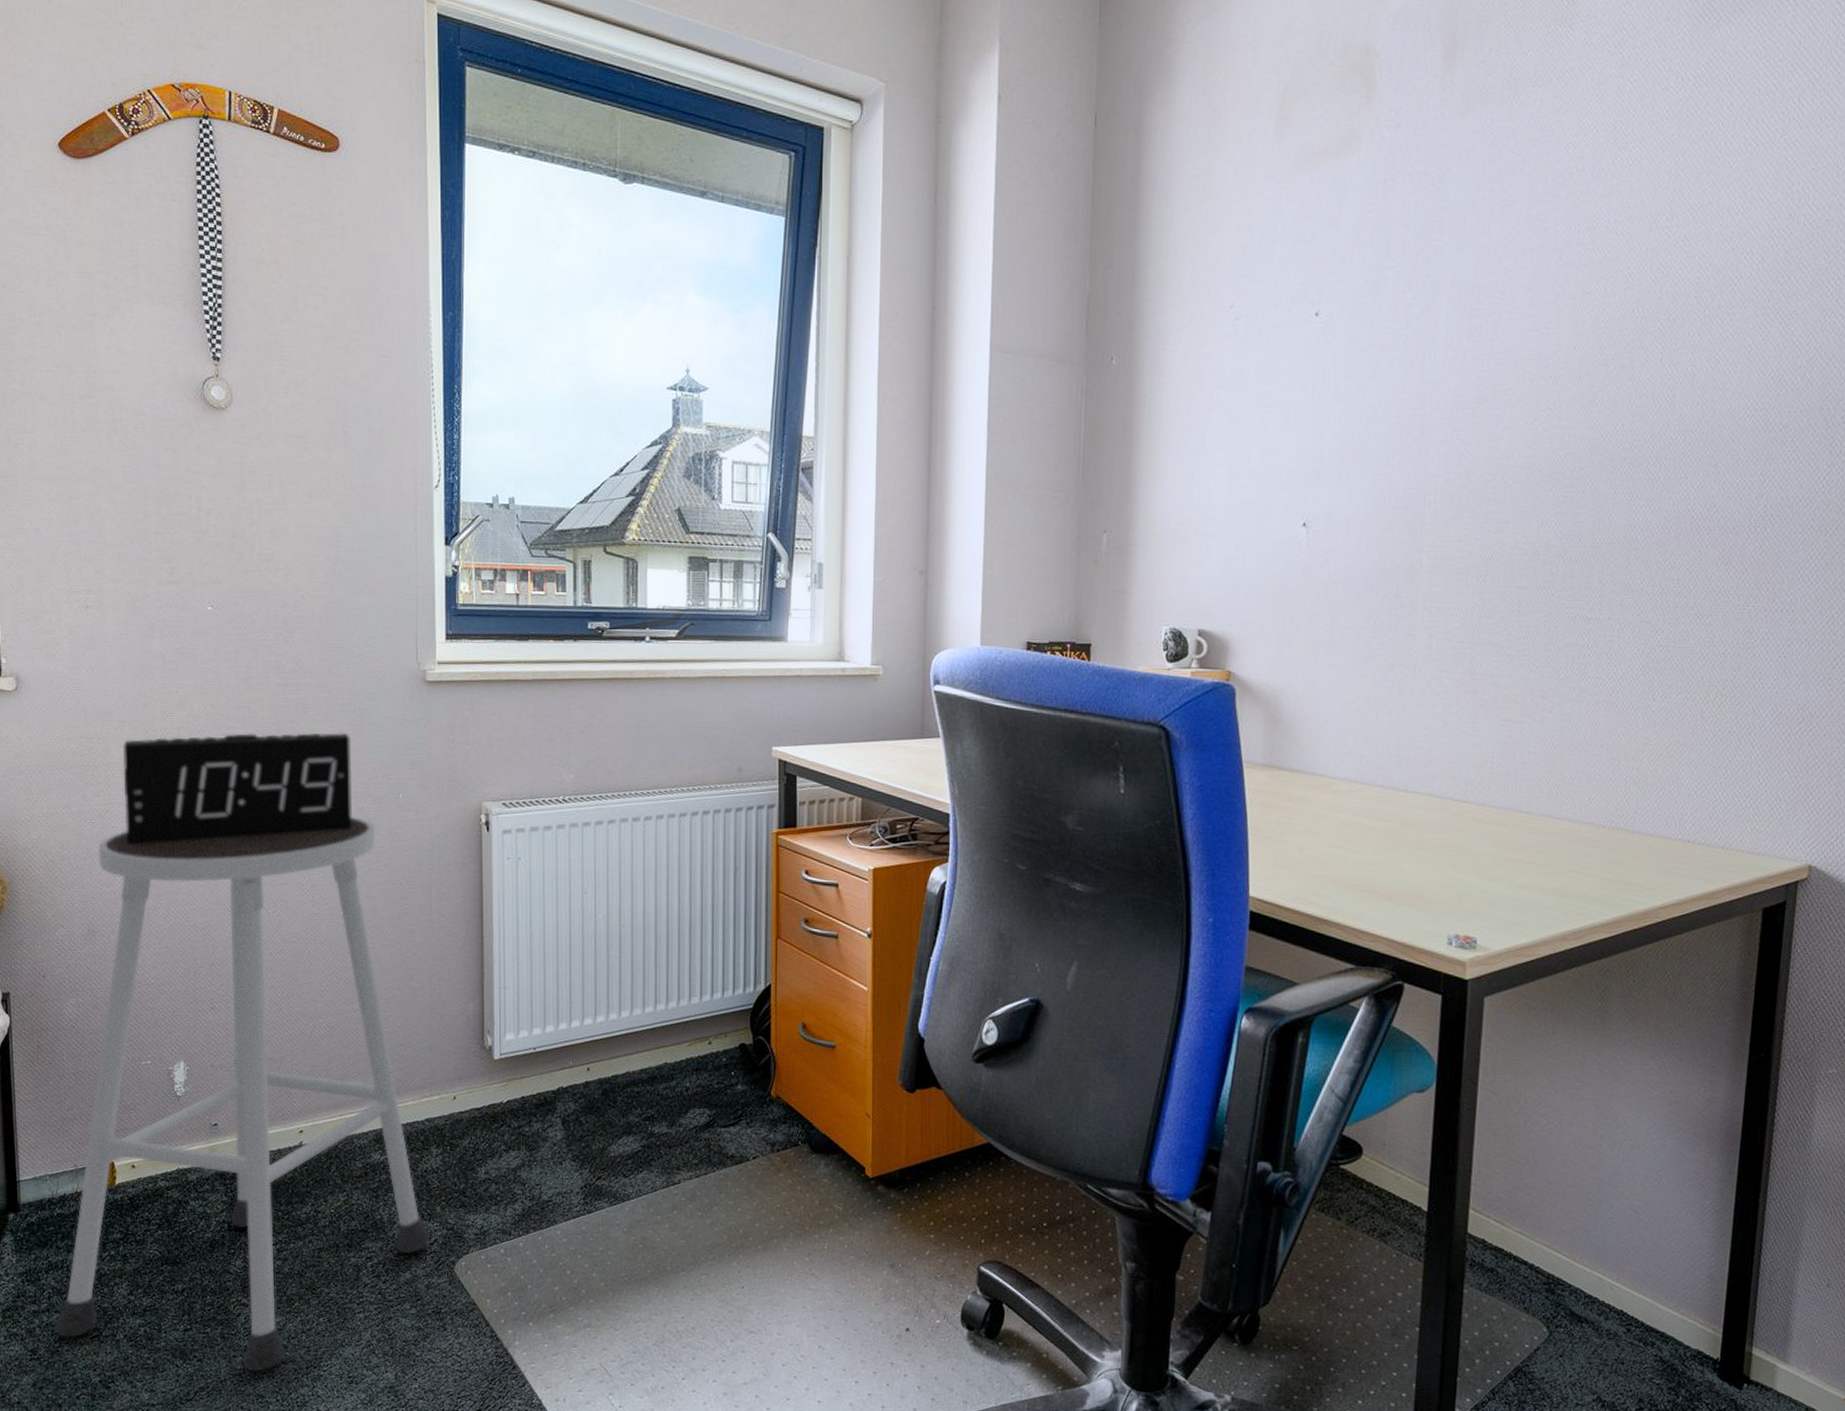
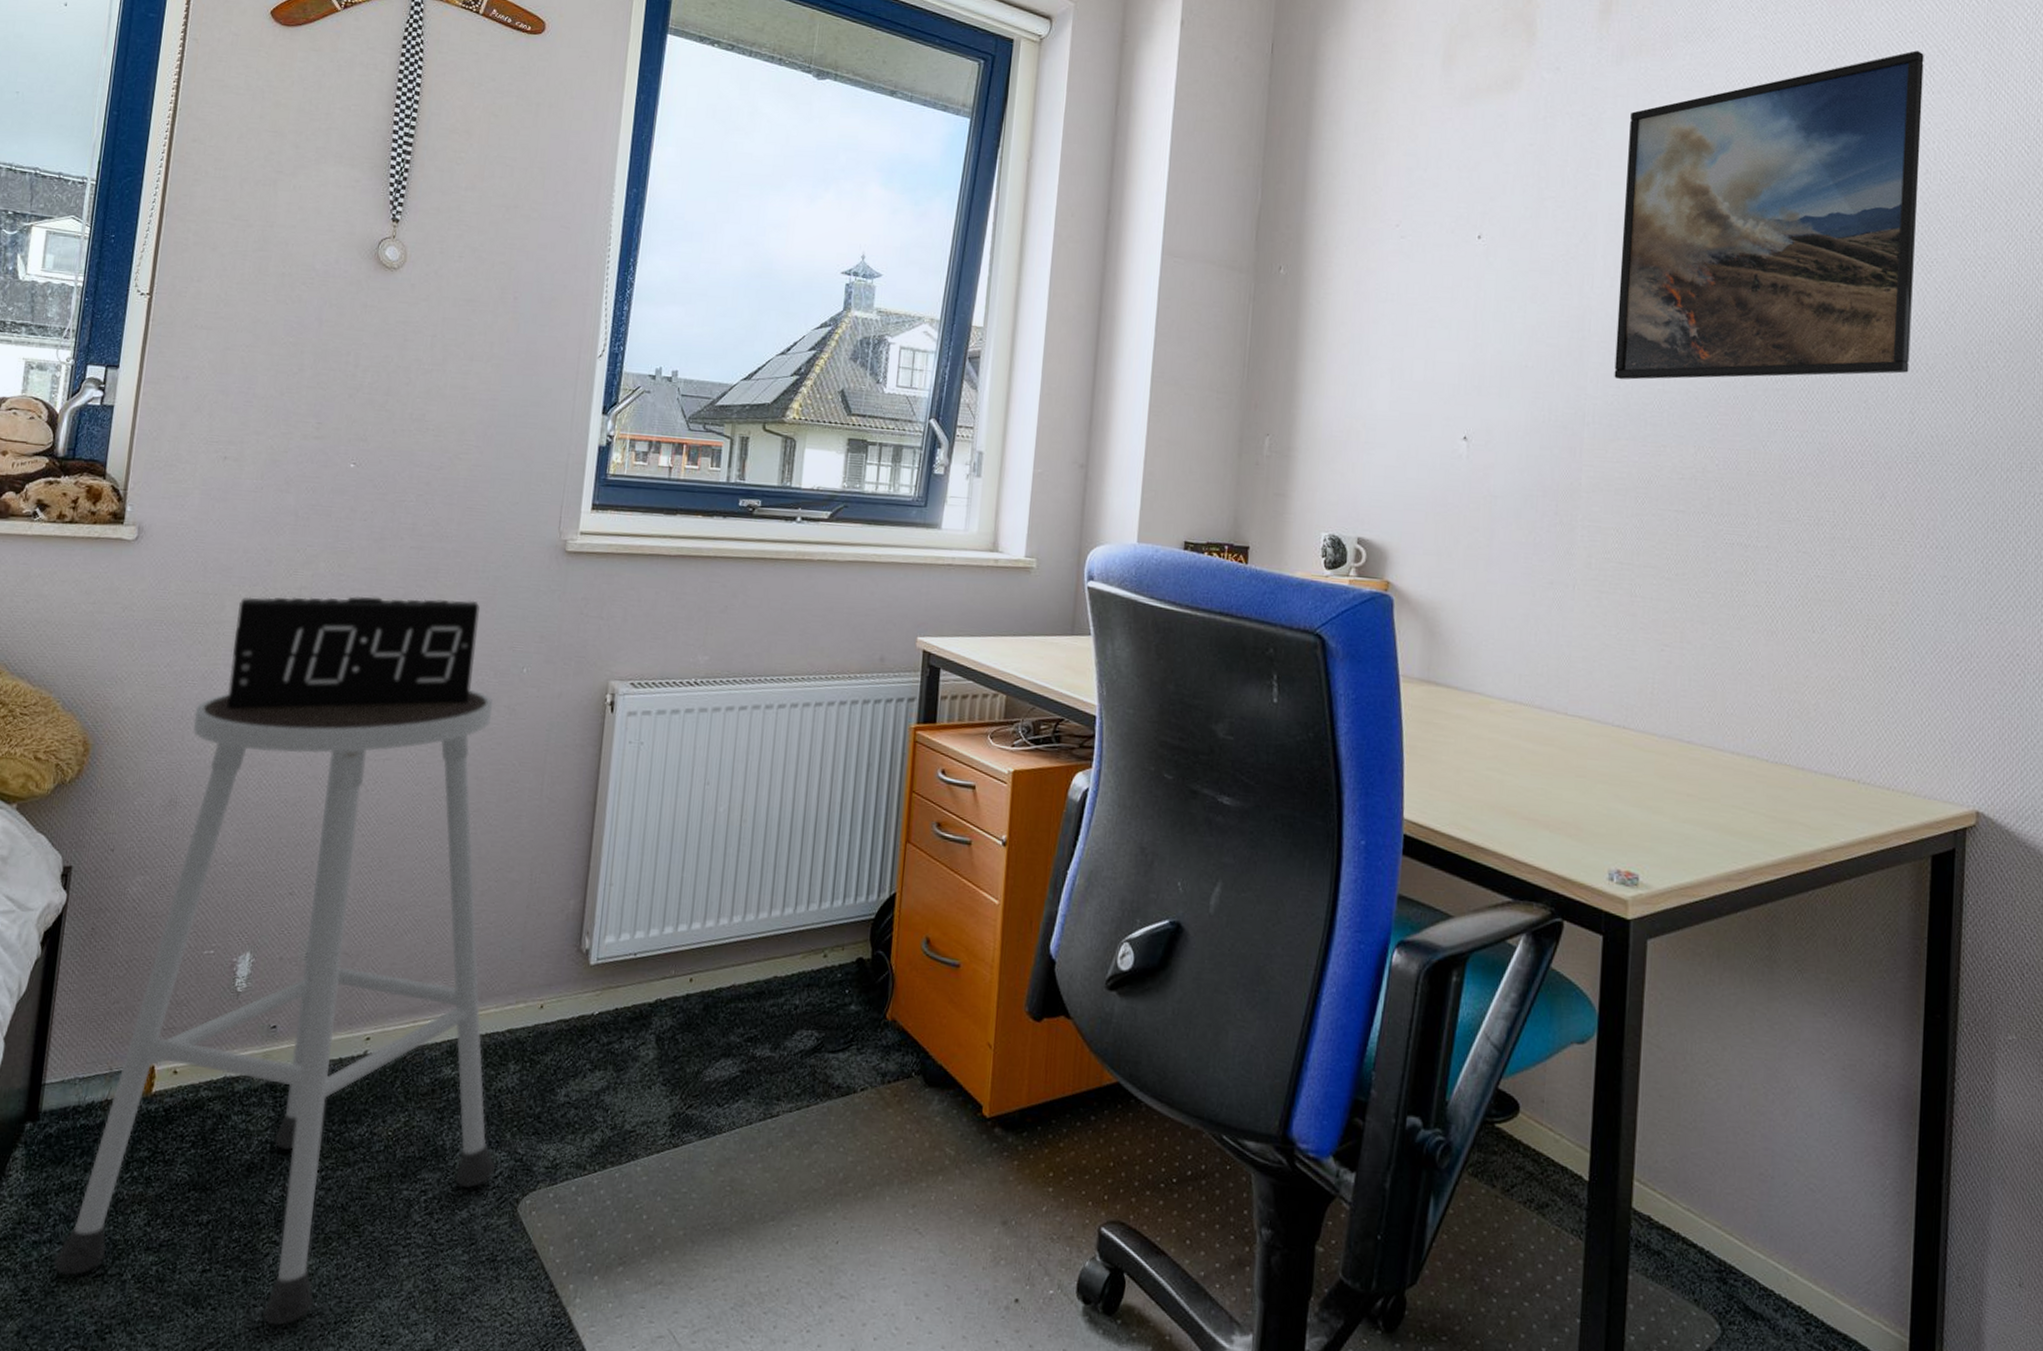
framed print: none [1456,81,1793,457] -> present [1614,50,1924,380]

